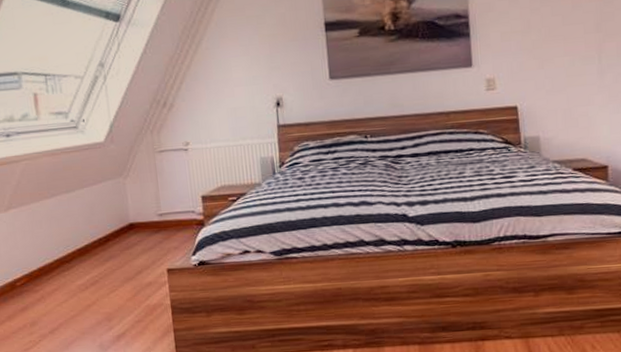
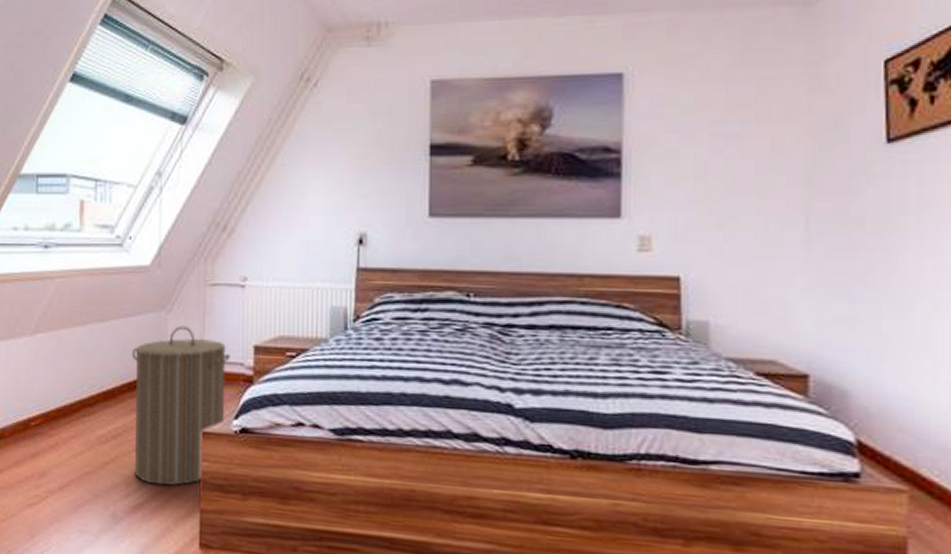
laundry hamper: none [98,187,185,317] -> present [131,325,230,487]

